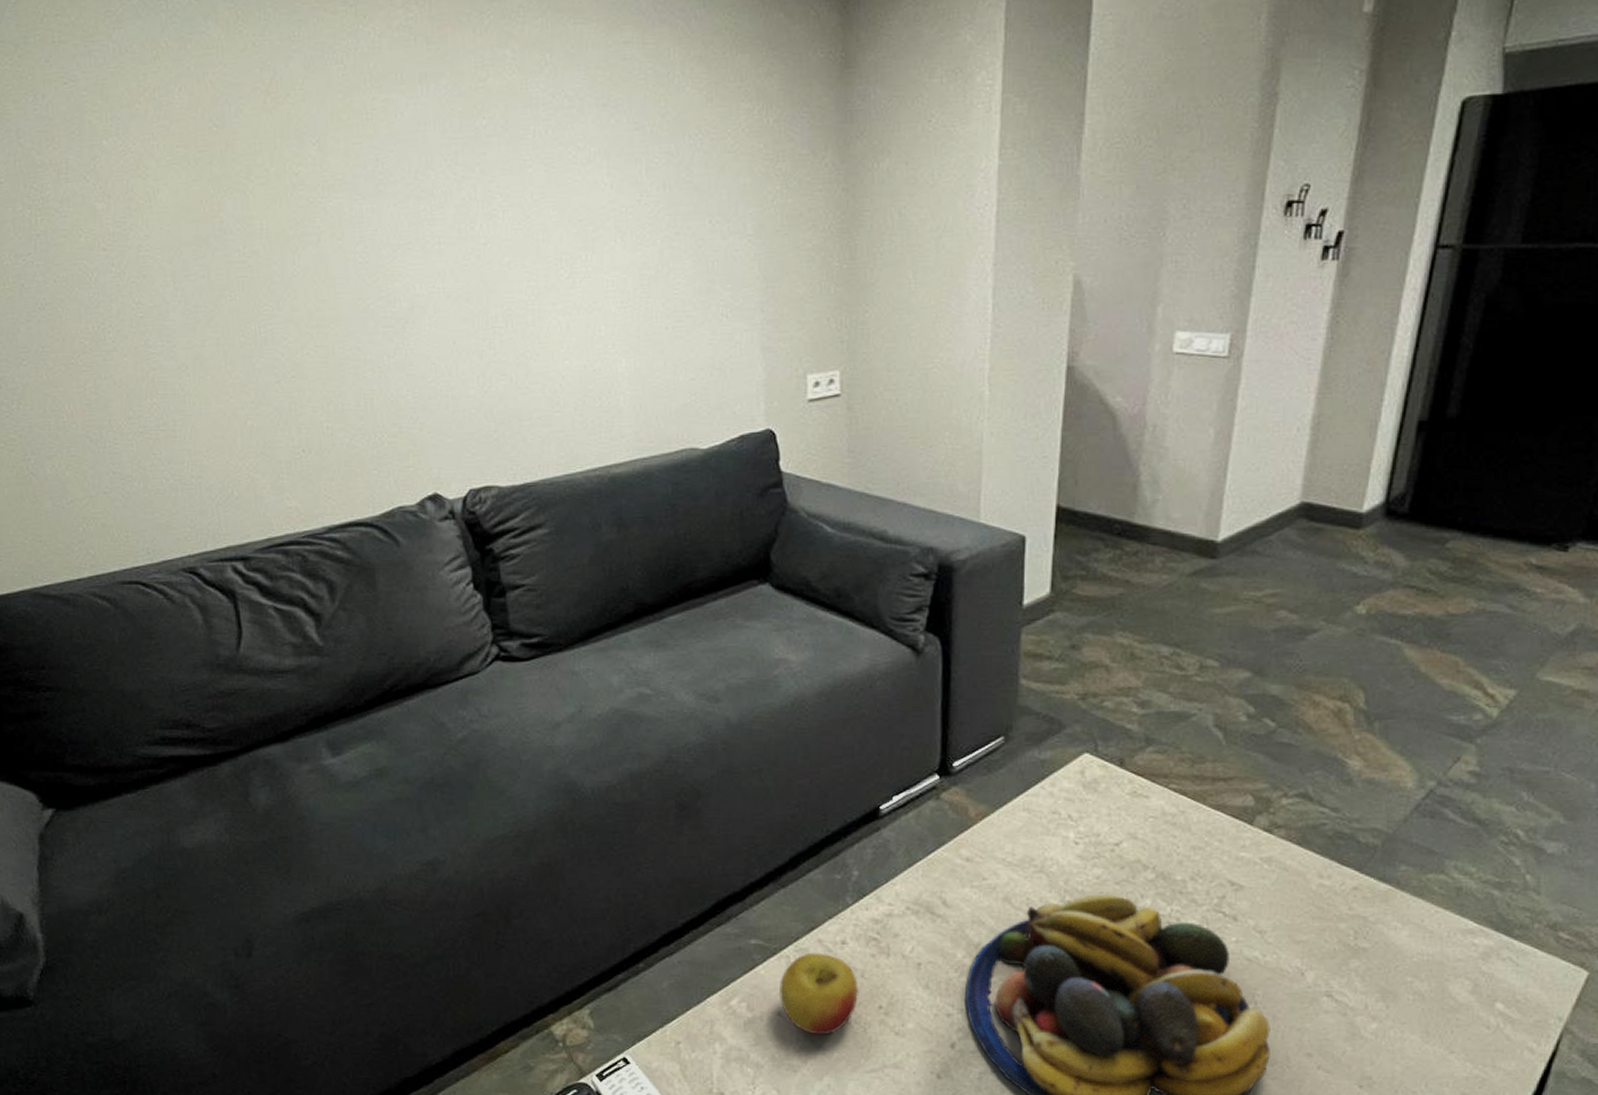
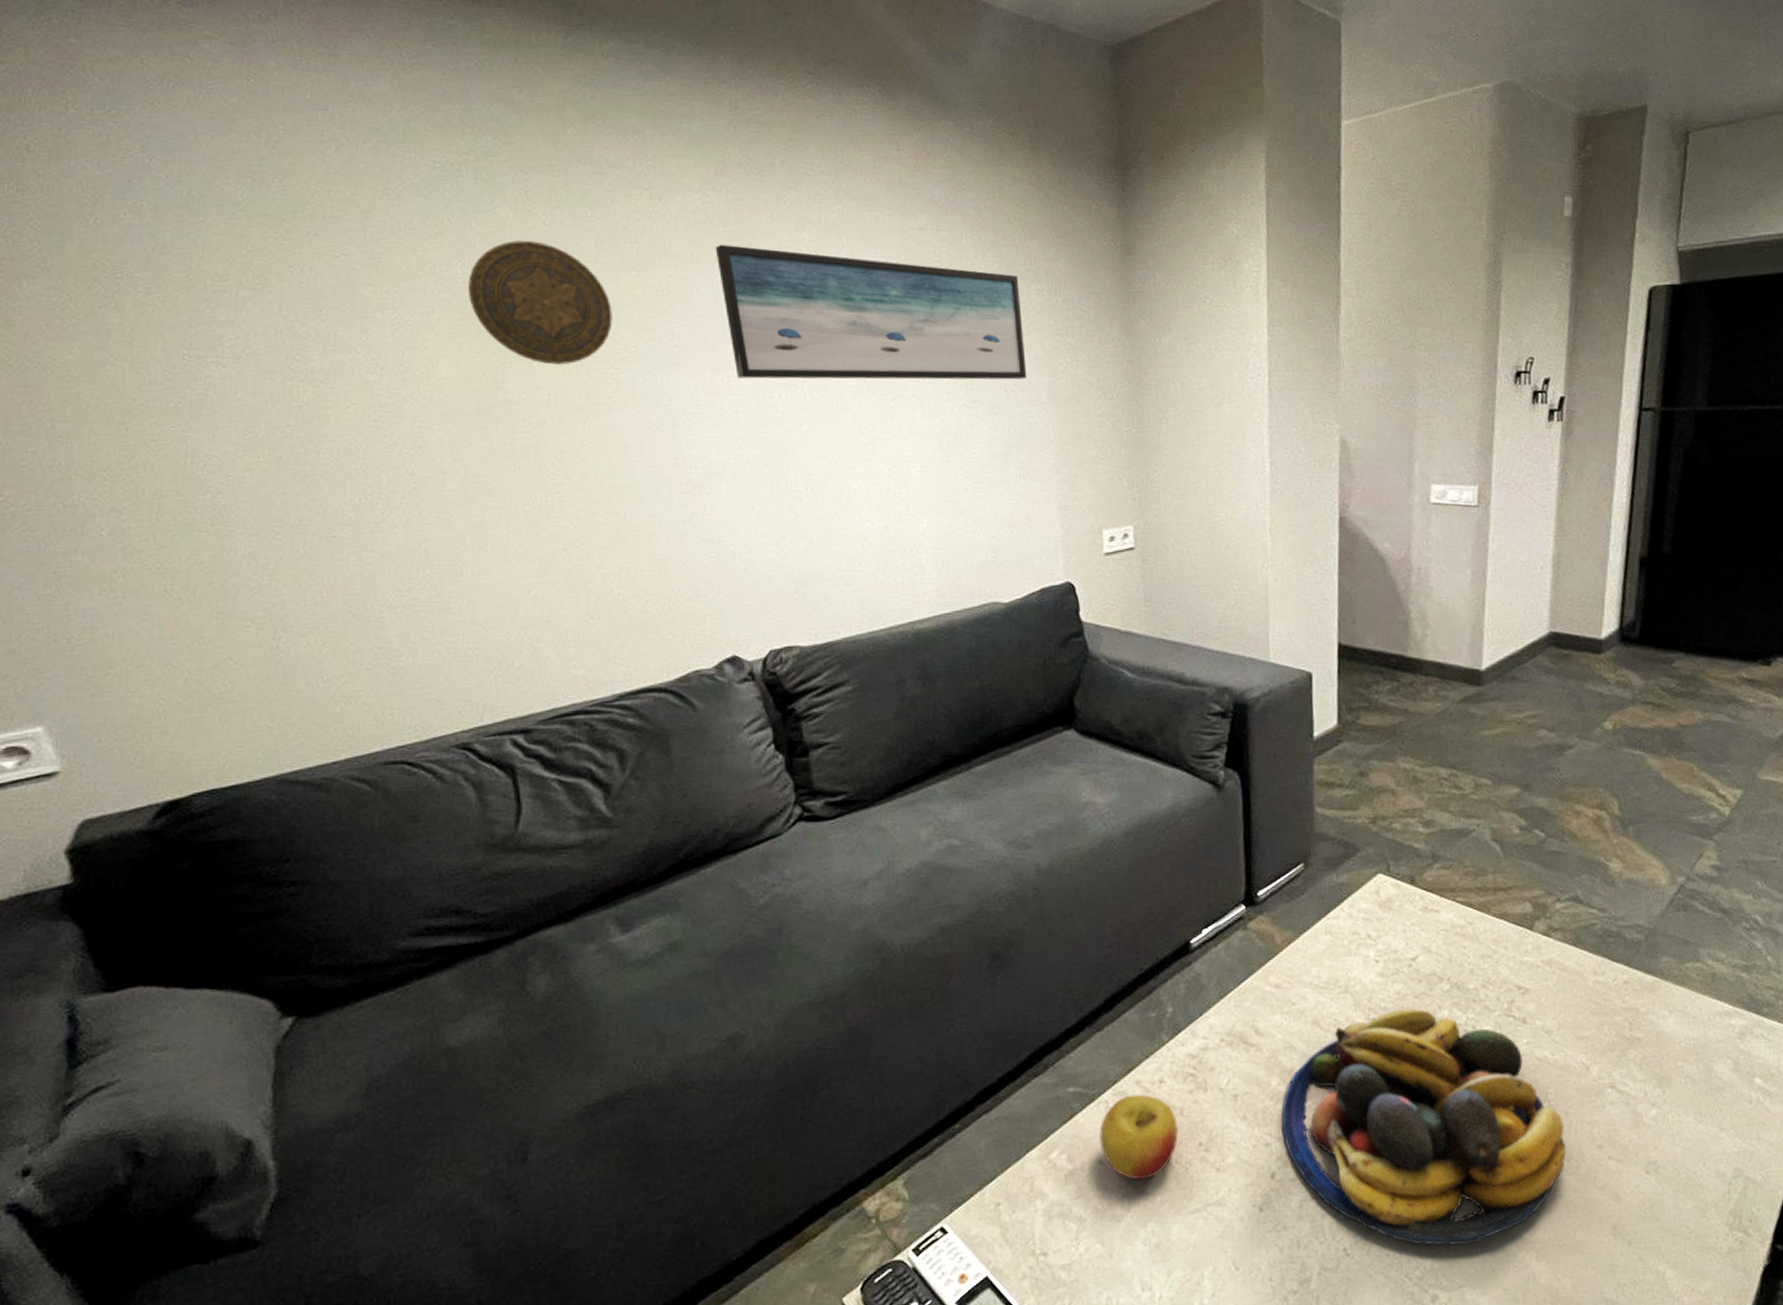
decorative plate: none [185,62,320,194] -> present [468,240,613,366]
wall art: none [418,63,733,210] -> present [715,244,1027,380]

